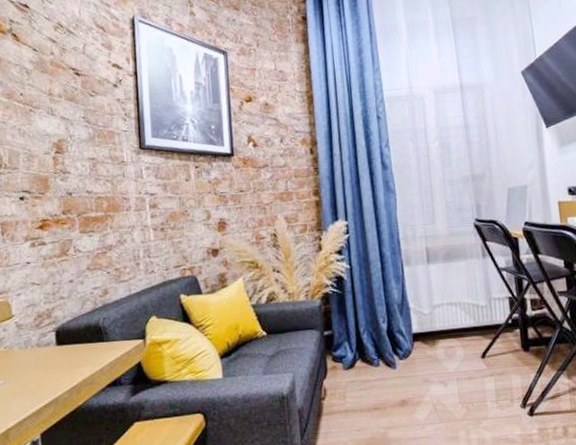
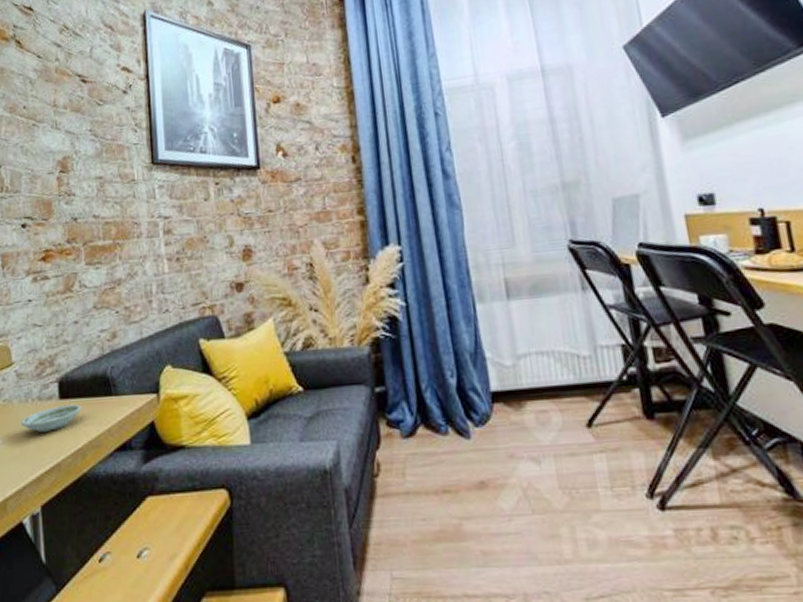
saucer: none [21,349,77,373] -> present [21,404,82,432]

